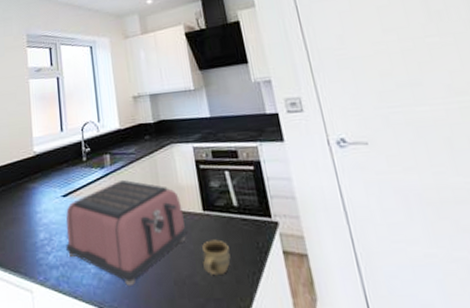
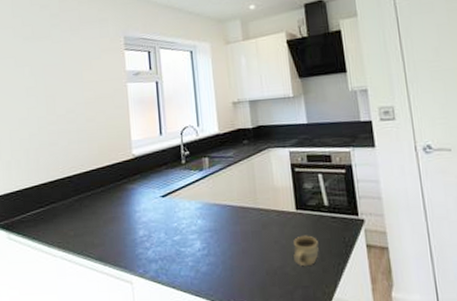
toaster: present [66,179,187,287] -> none [164,181,280,277]

